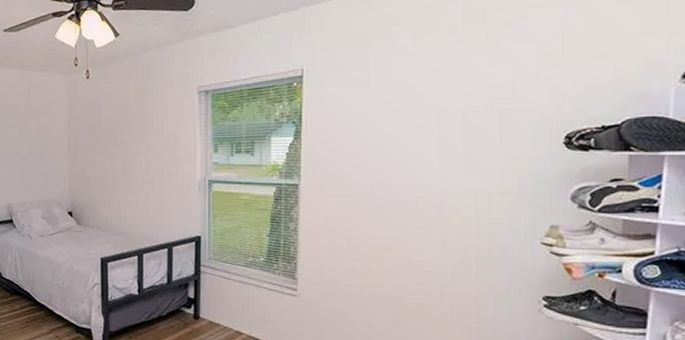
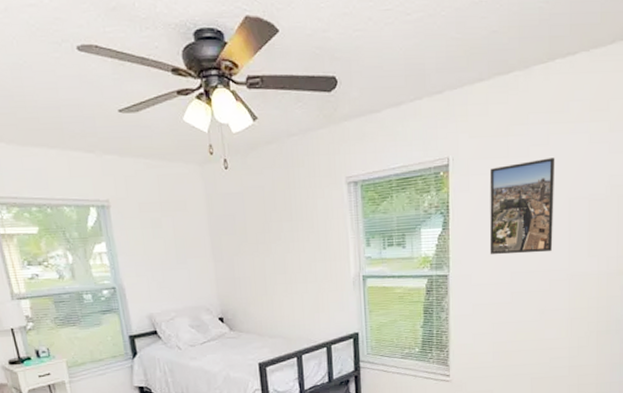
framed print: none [346,69,423,167] -> present [489,158,555,255]

